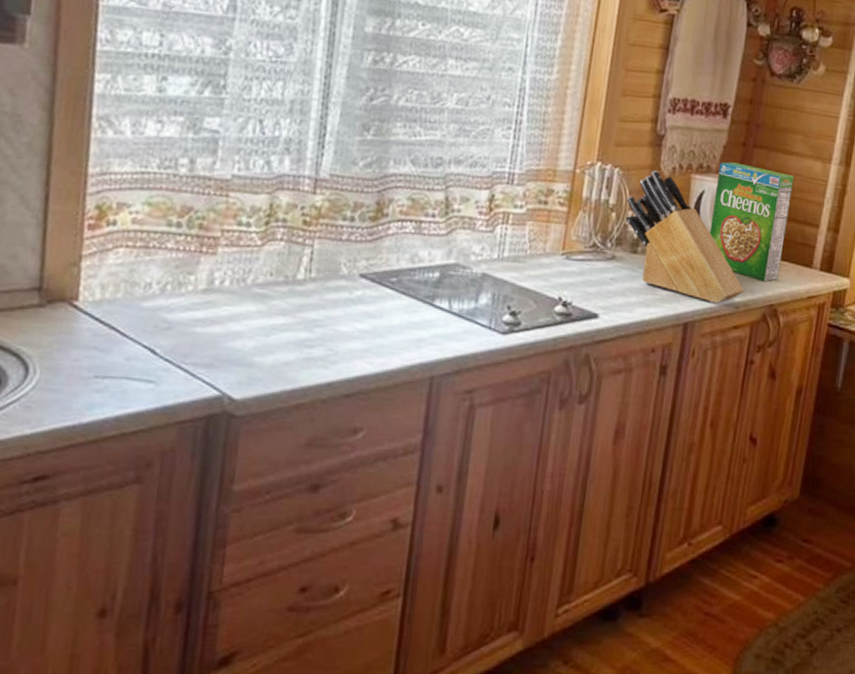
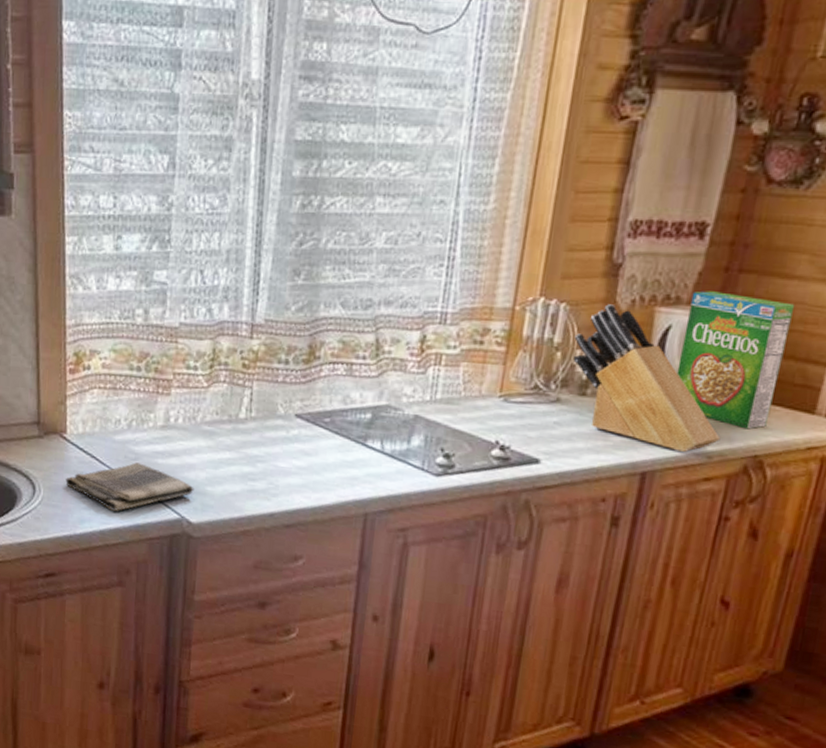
dish towel: none [72,332,240,392] -> present [66,462,194,511]

